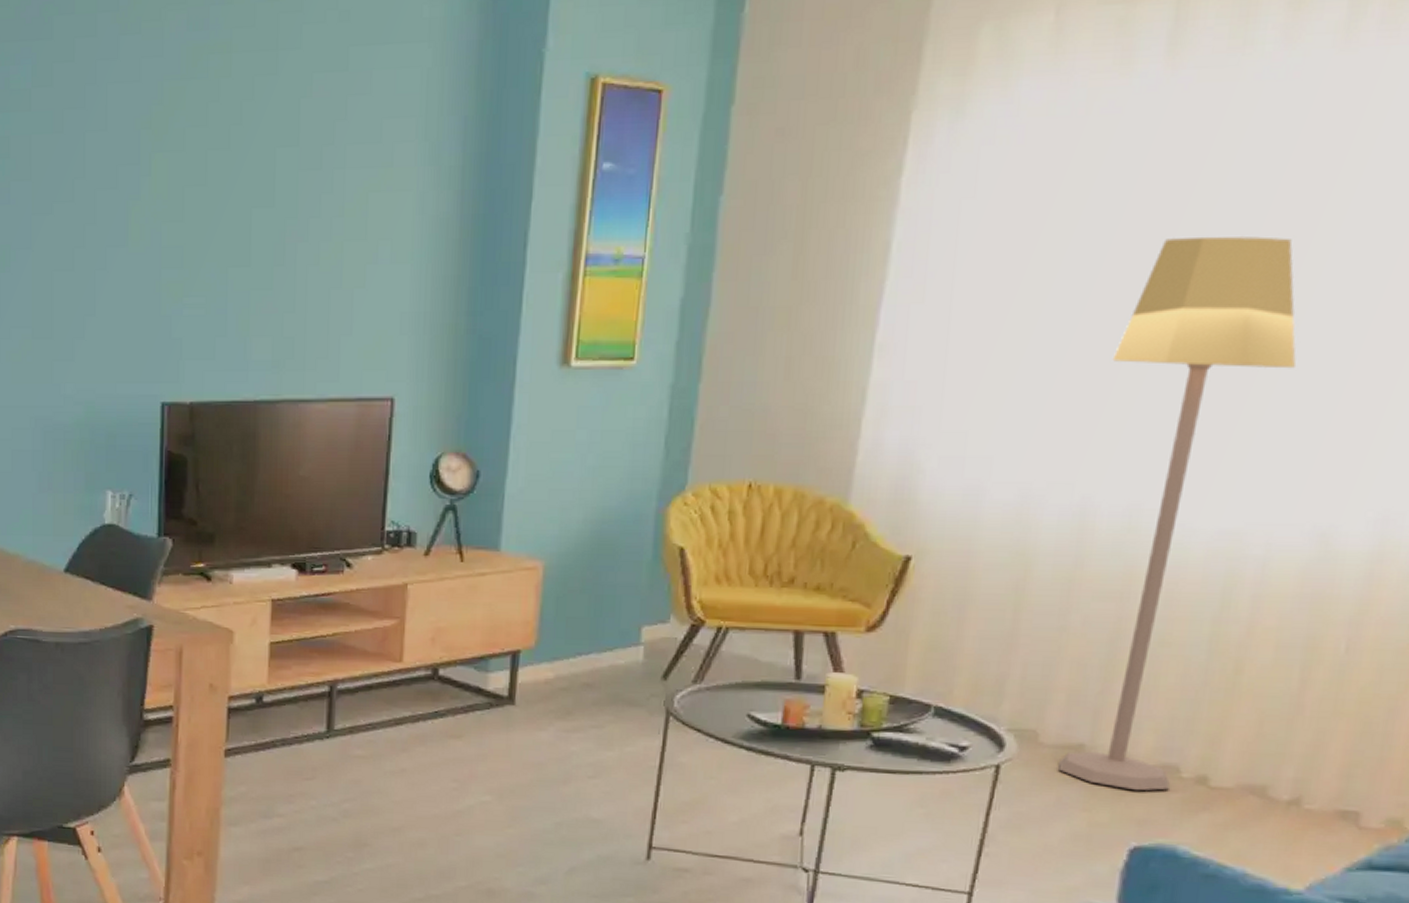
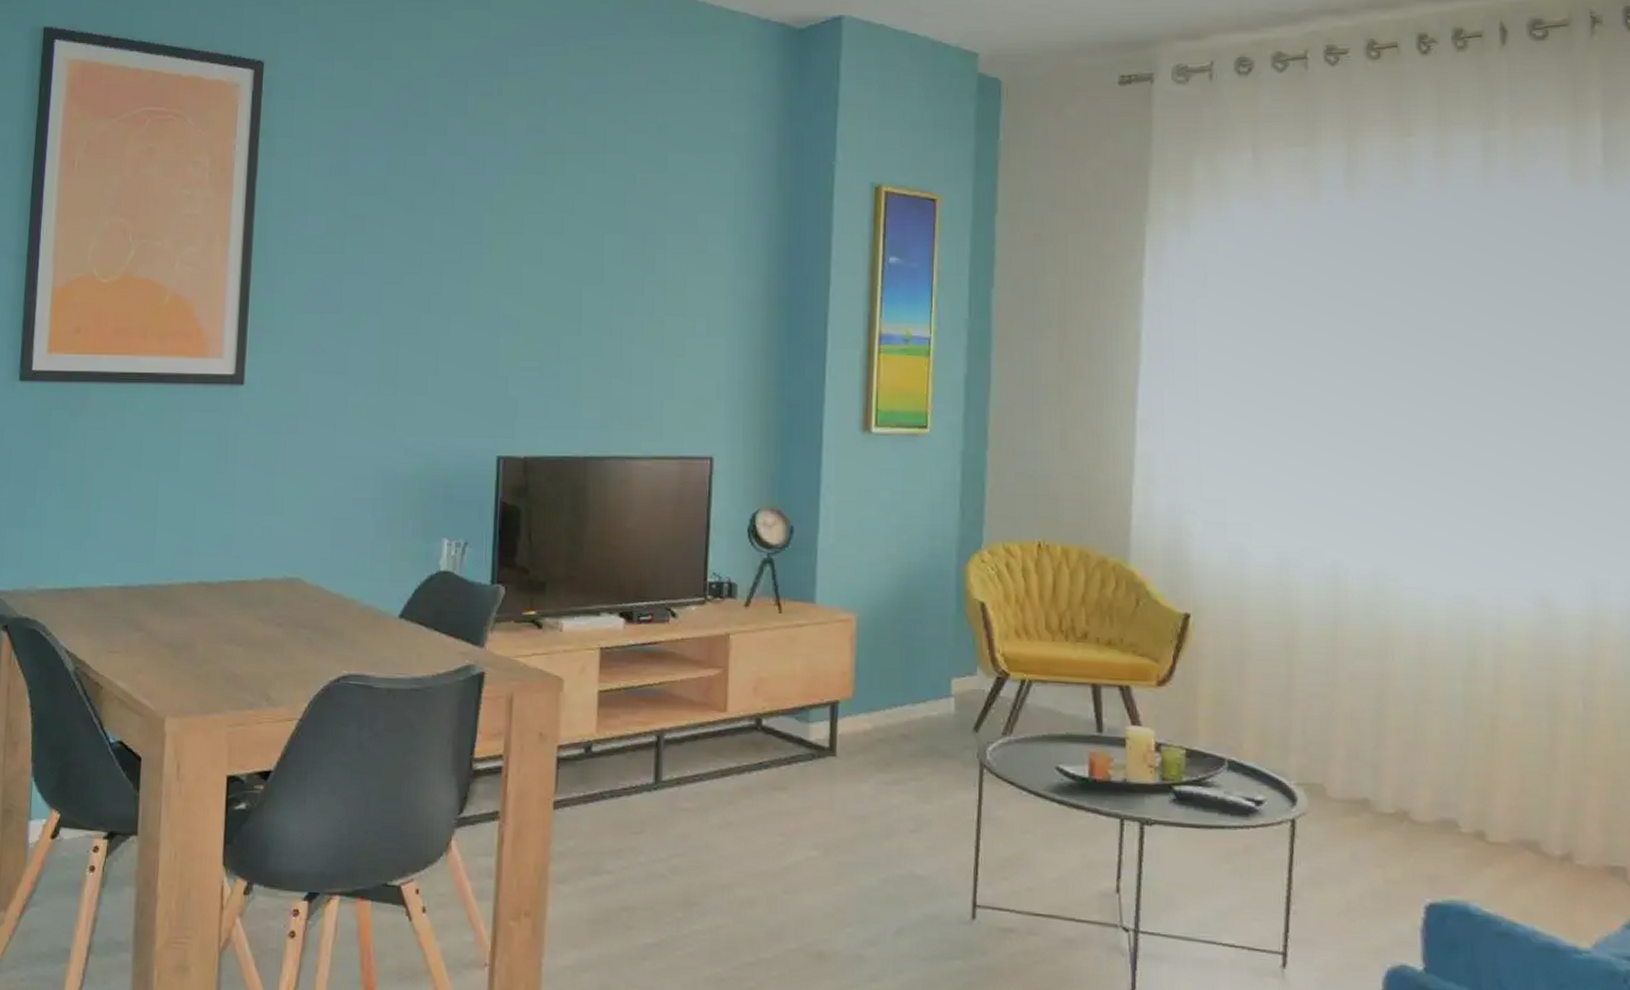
lamp: present [1059,236,1296,791] -> none [1340,336,1493,846]

